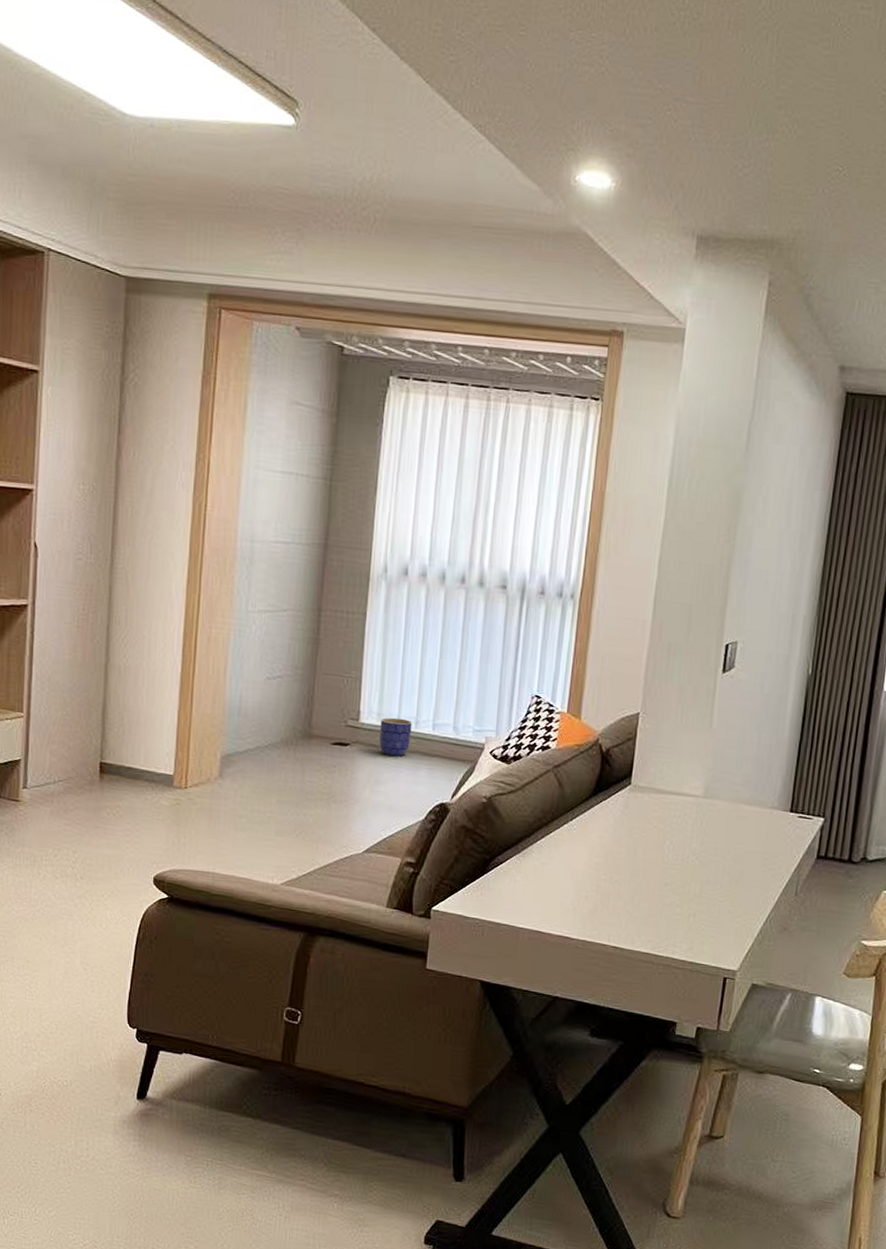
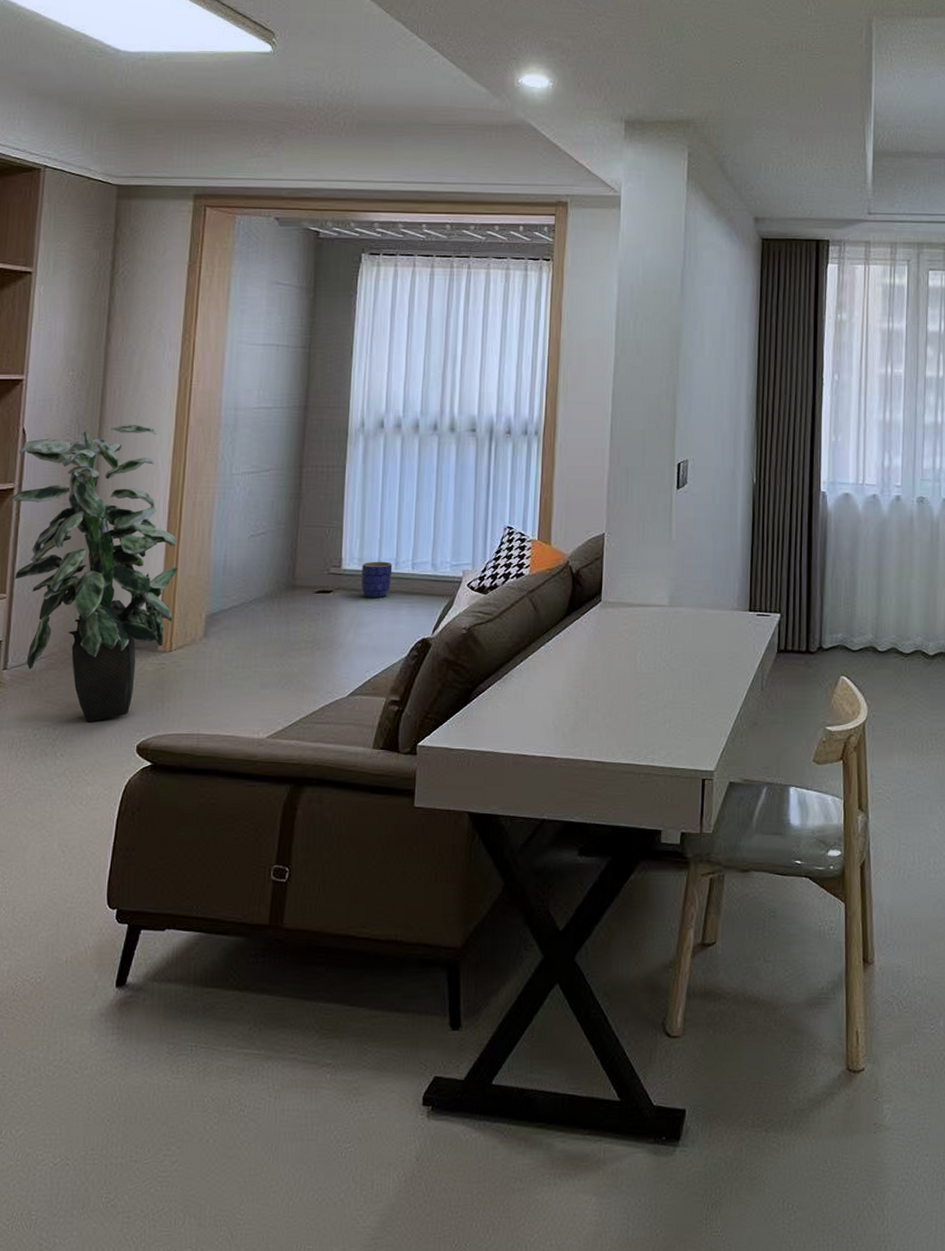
indoor plant: none [26,547,194,850] -> present [12,424,179,723]

